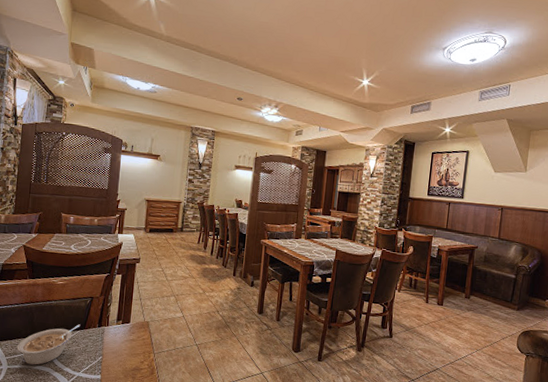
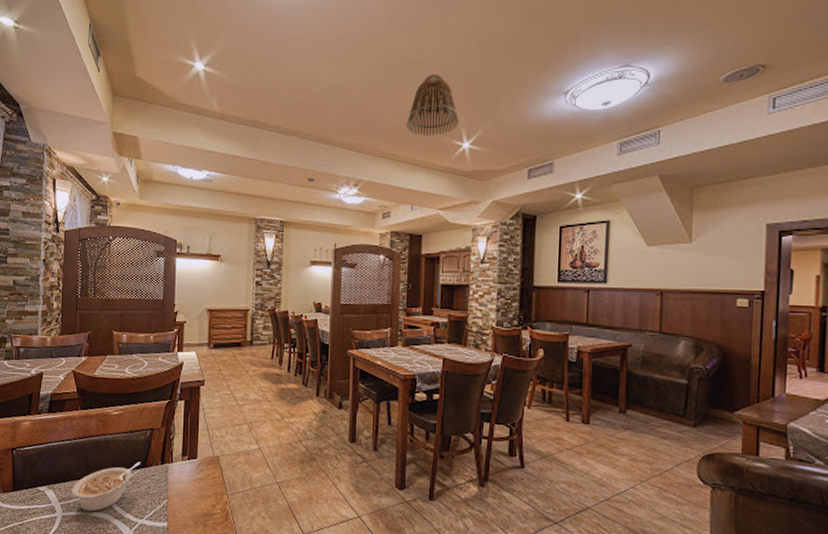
lamp shade: none [320,22,361,73] -> present [407,74,459,136]

